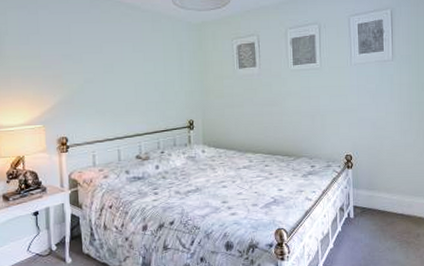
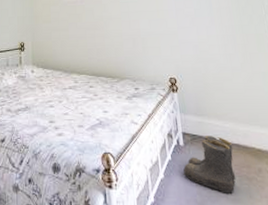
boots: none [351,208,397,257] -> present [183,136,236,193]

